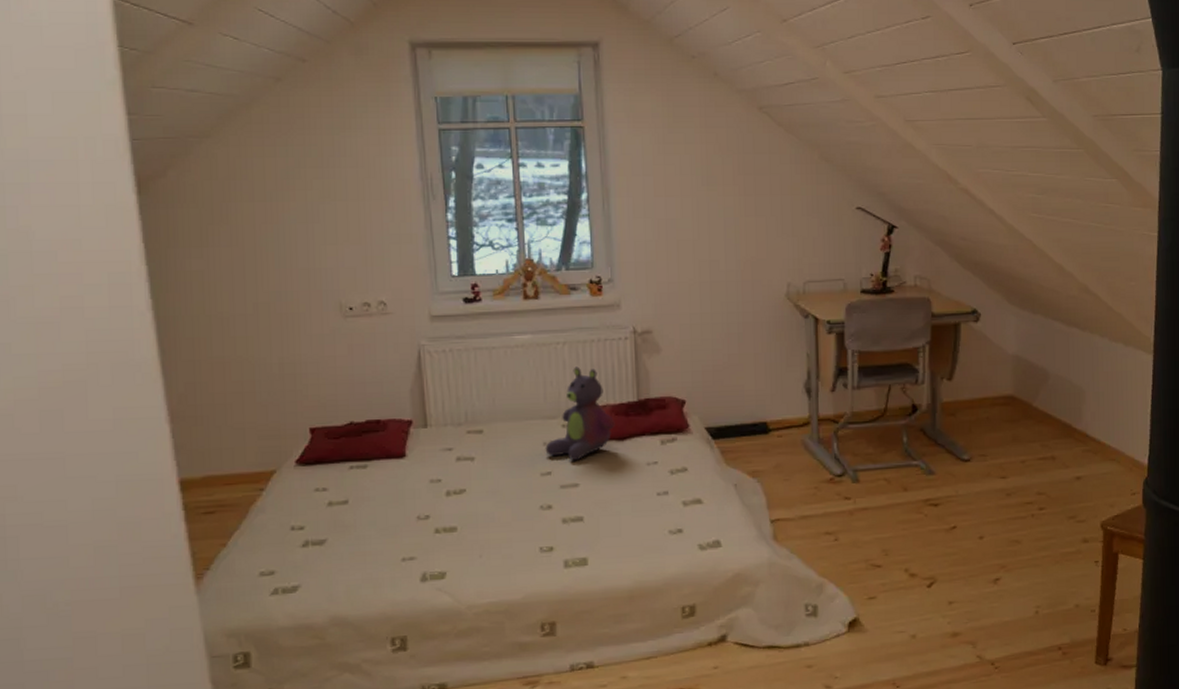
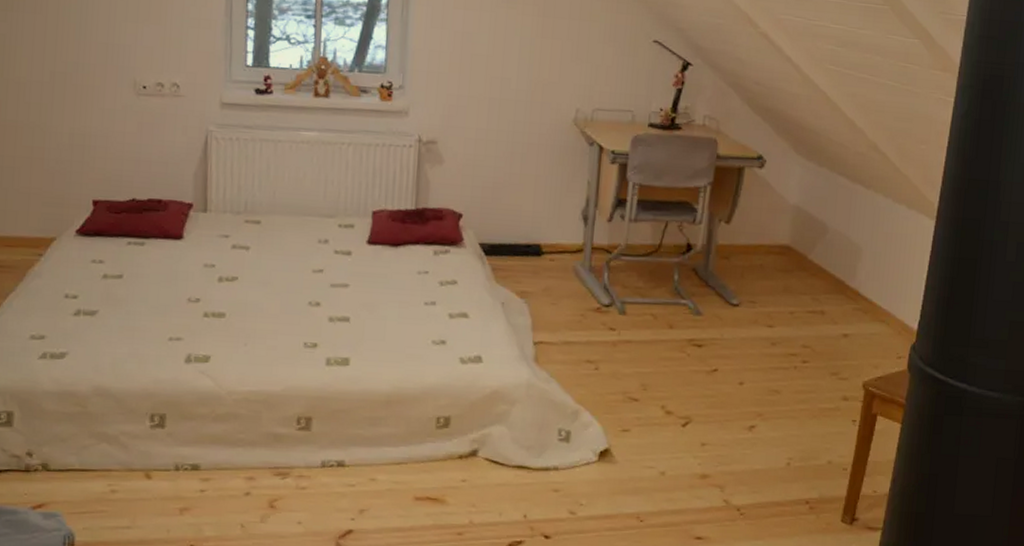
stuffed bear: present [545,366,615,461] -> none [319,168,391,262]

